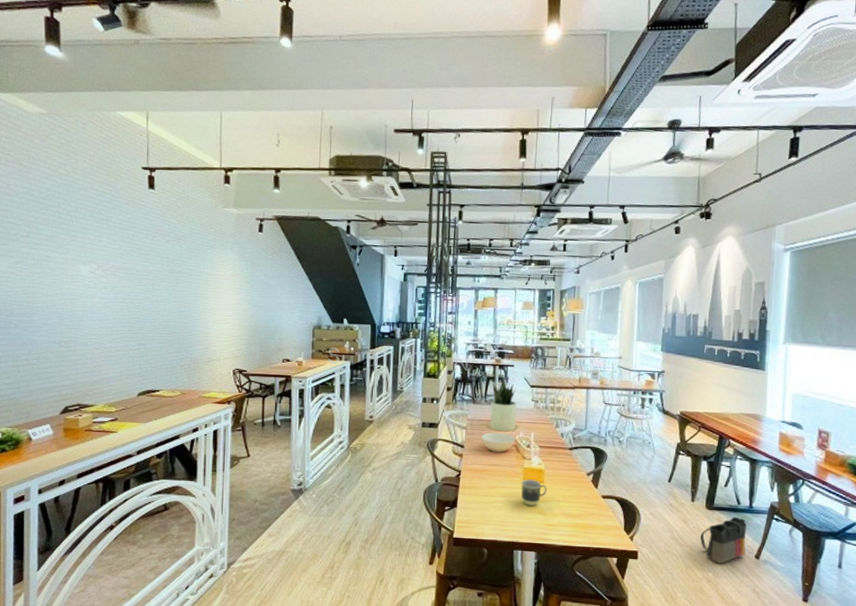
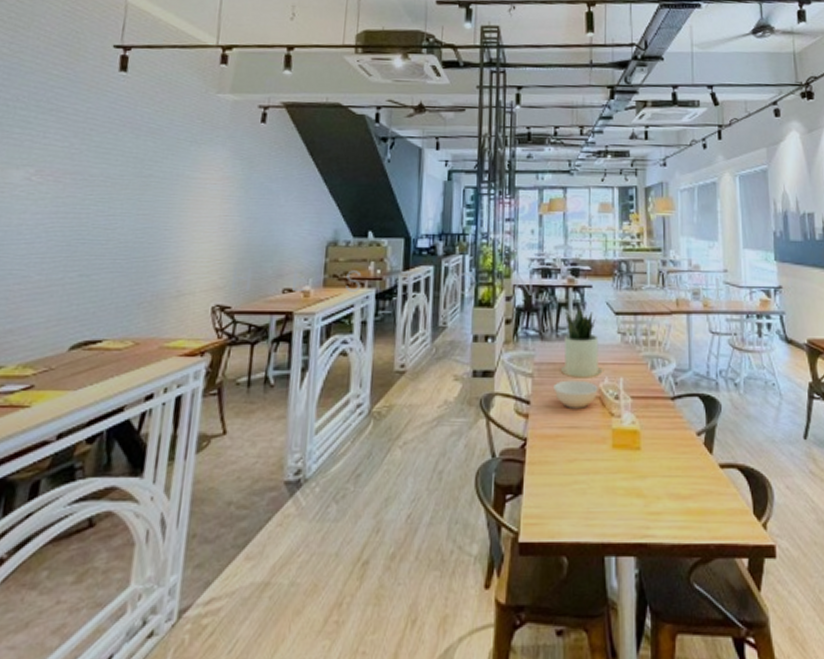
cup: present [521,479,547,506] -> none [610,446,646,485]

